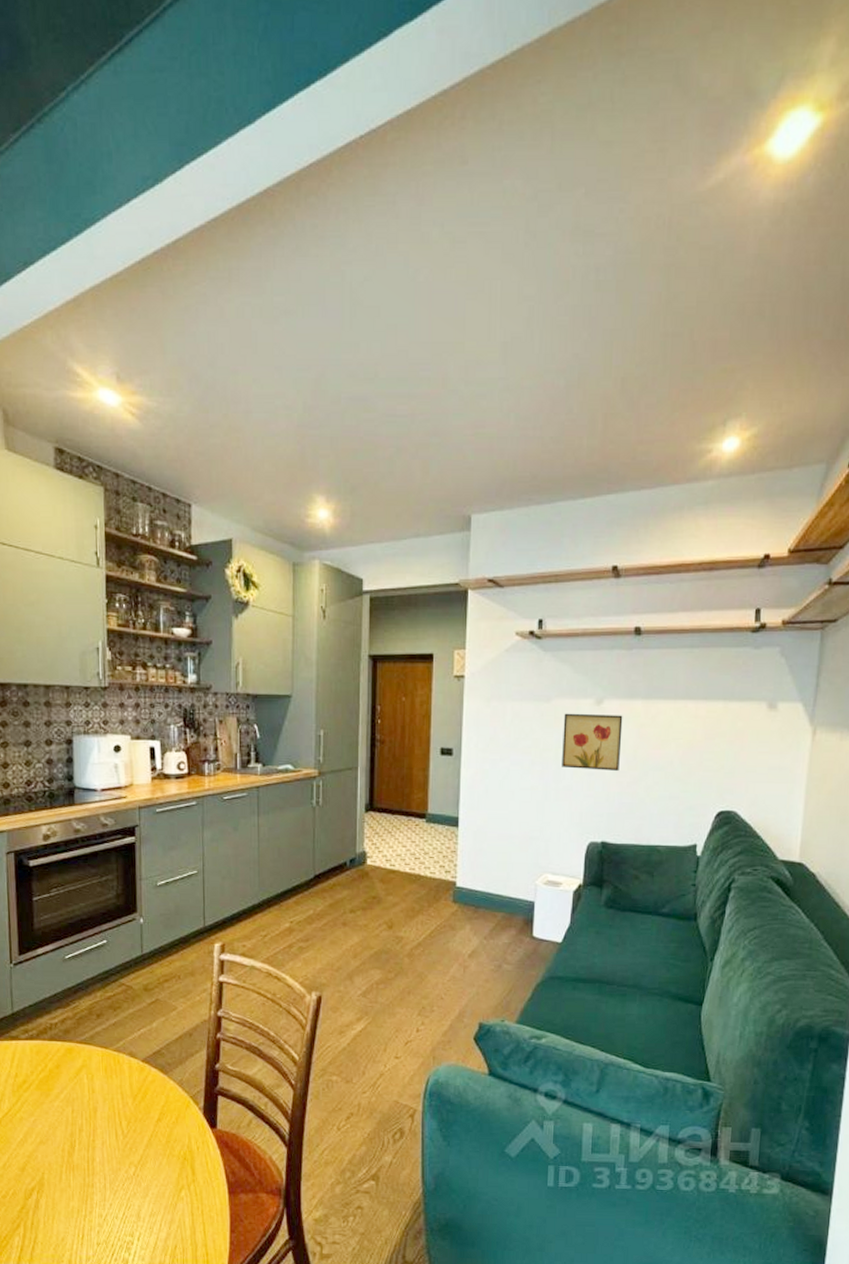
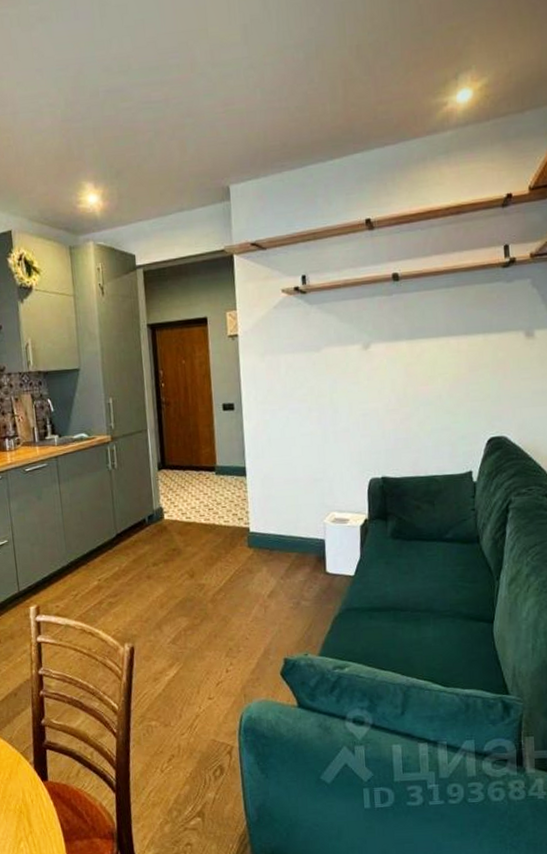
wall art: present [562,713,623,771] -> none [334,356,392,411]

